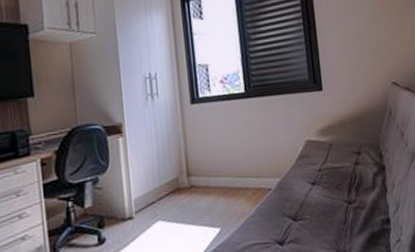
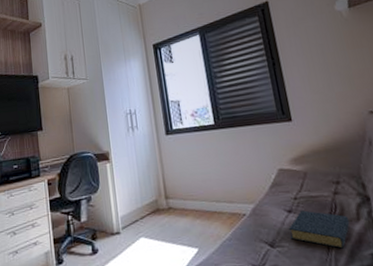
hardback book: none [311,181,366,217] -> present [288,210,350,249]

